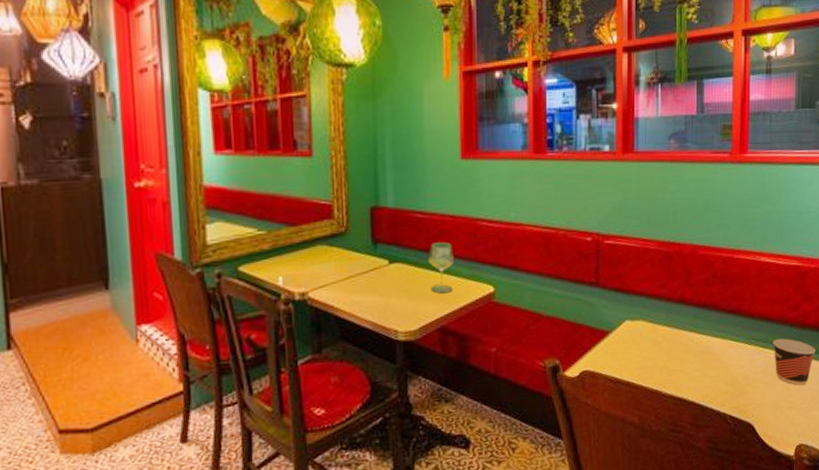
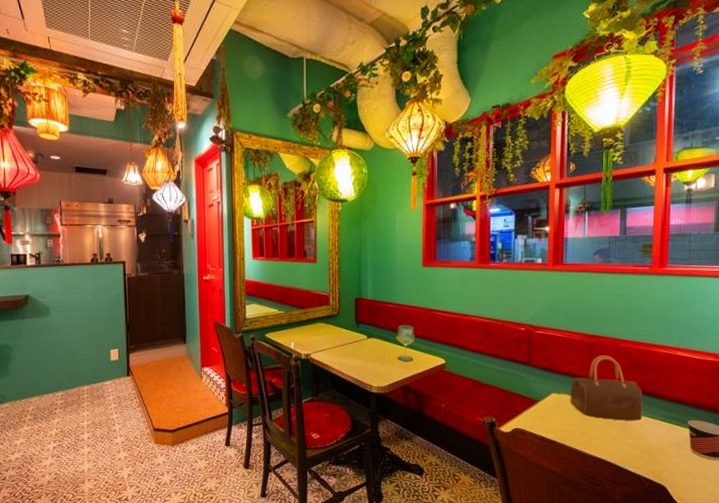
handbag: none [646,266,726,348] -> present [570,355,643,421]

